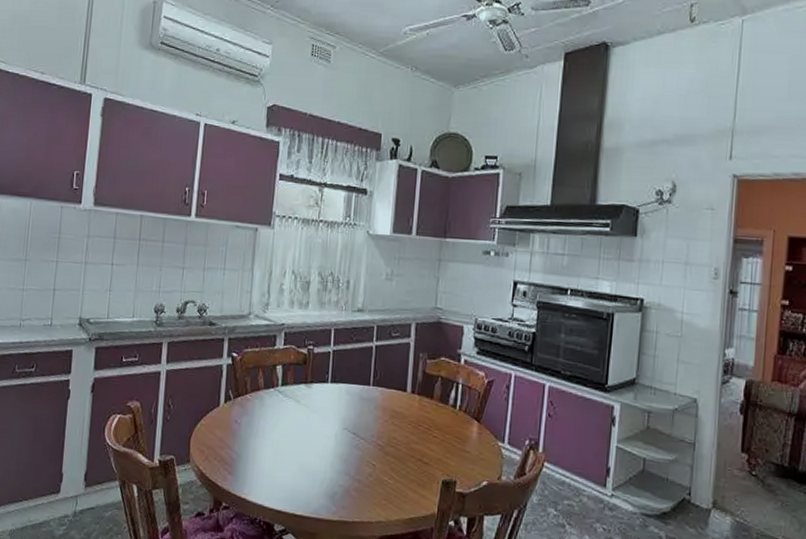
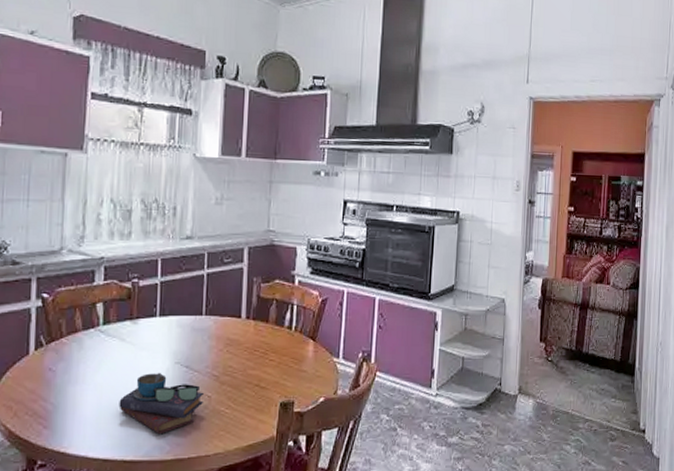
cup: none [292,435,368,494] -> present [119,372,203,434]

